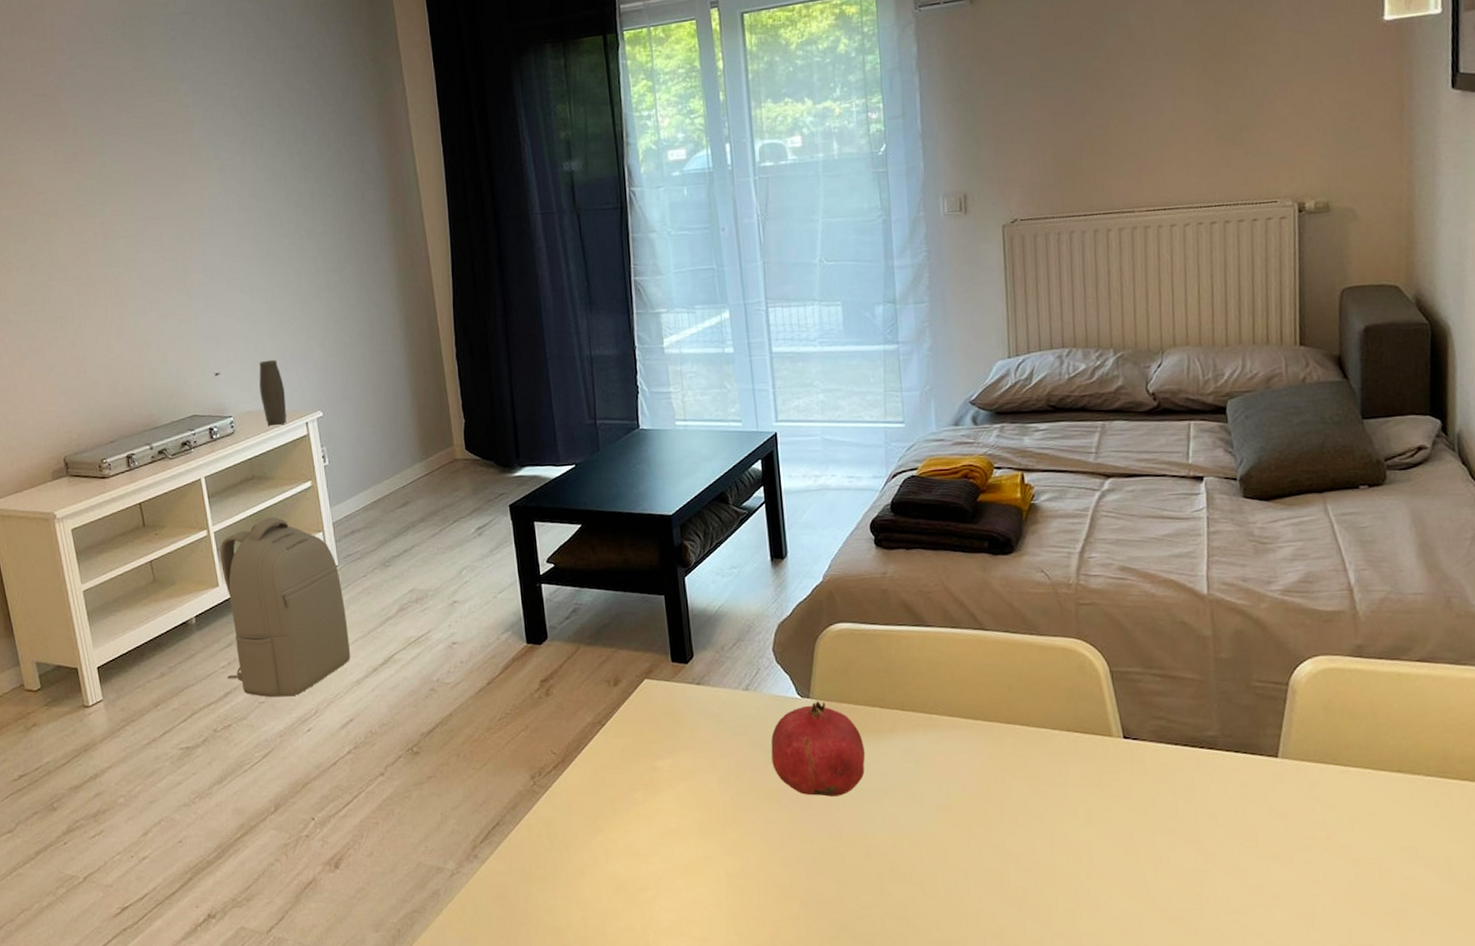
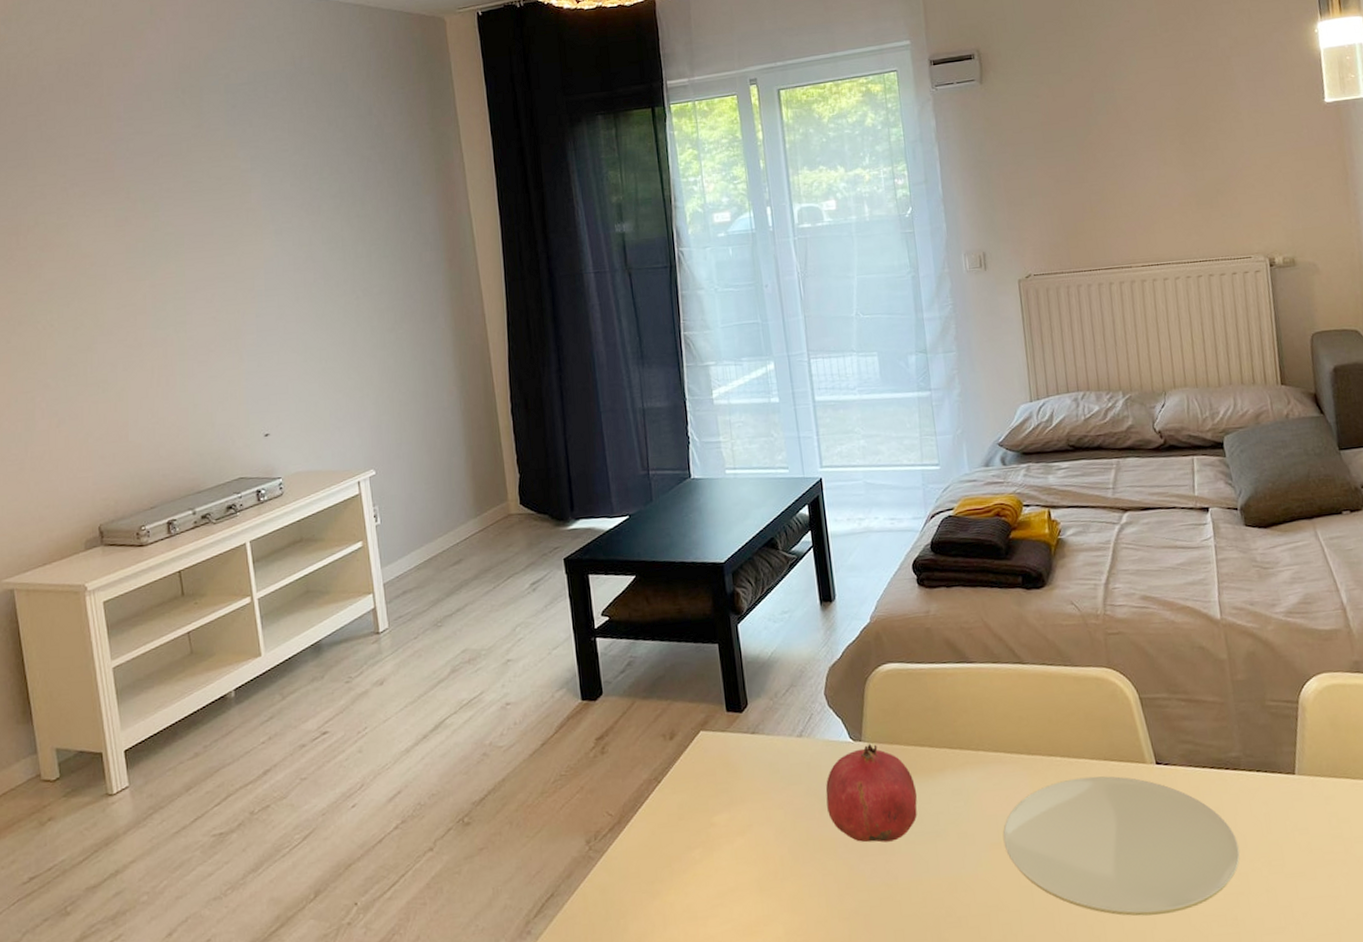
backpack: present [220,516,351,698] -> none [264,580,400,773]
vase: present [259,359,287,428] -> none [310,419,338,488]
plate: none [953,746,1210,886] -> present [1002,776,1240,916]

